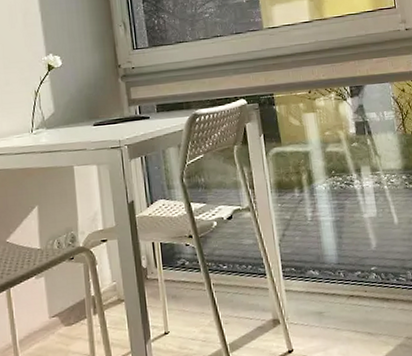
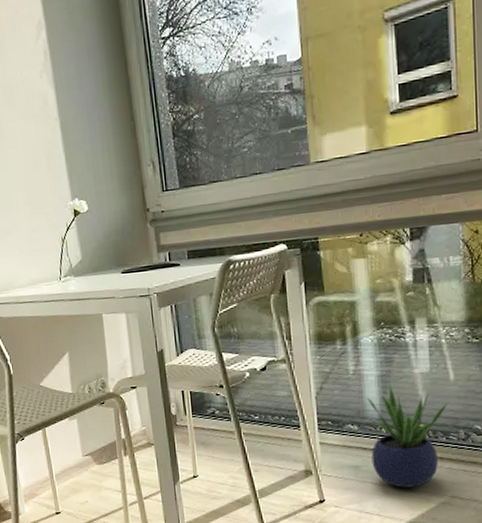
potted plant: none [325,228,396,332] -> present [367,383,448,488]

